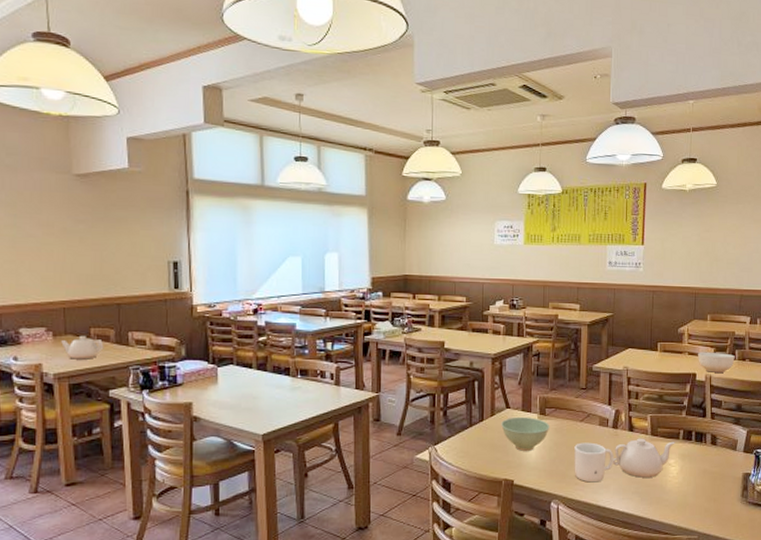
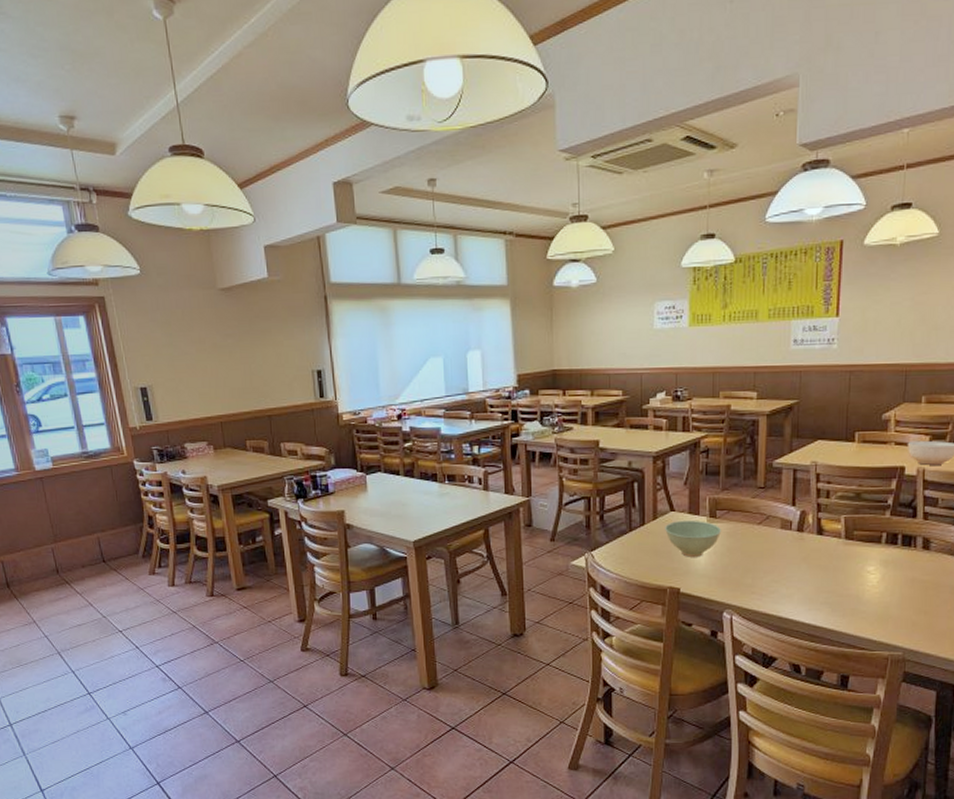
teapot: present [61,335,104,359] -> none [221,448,260,471]
mug: present [574,442,615,483] -> none [750,547,799,592]
teapot: present [612,438,675,478] -> none [796,542,876,587]

